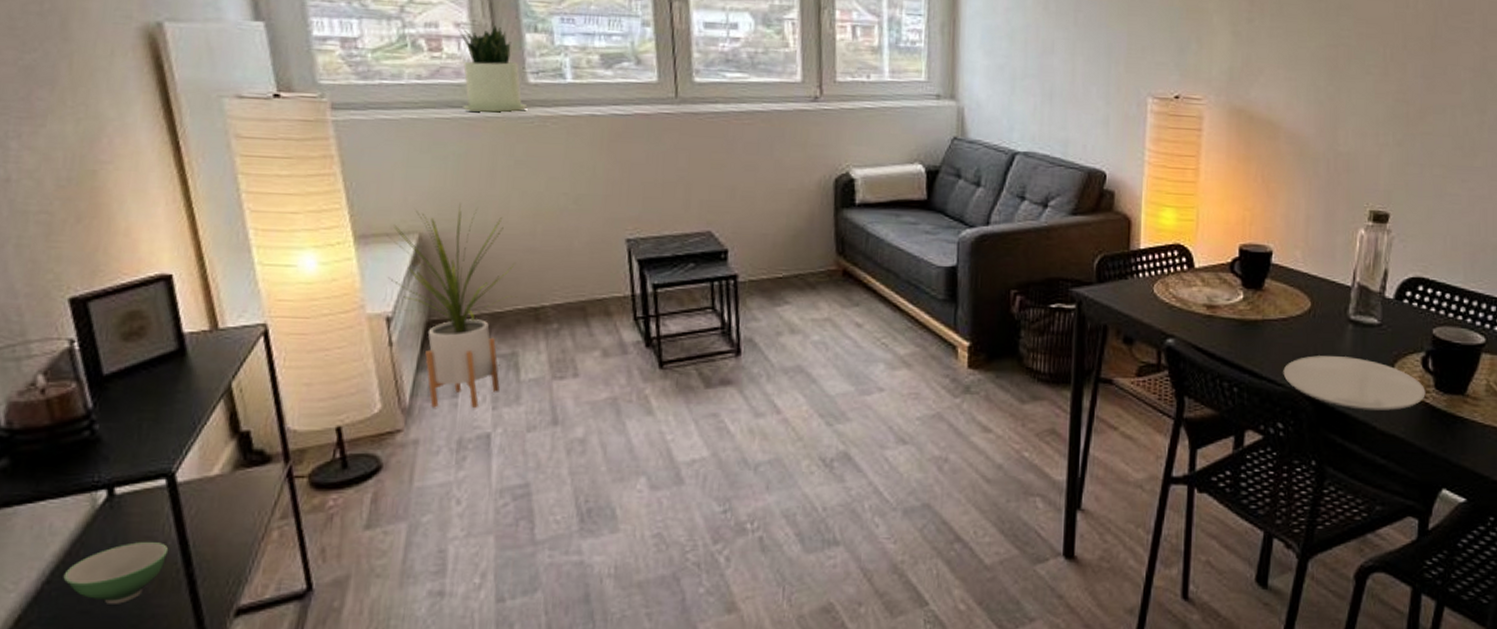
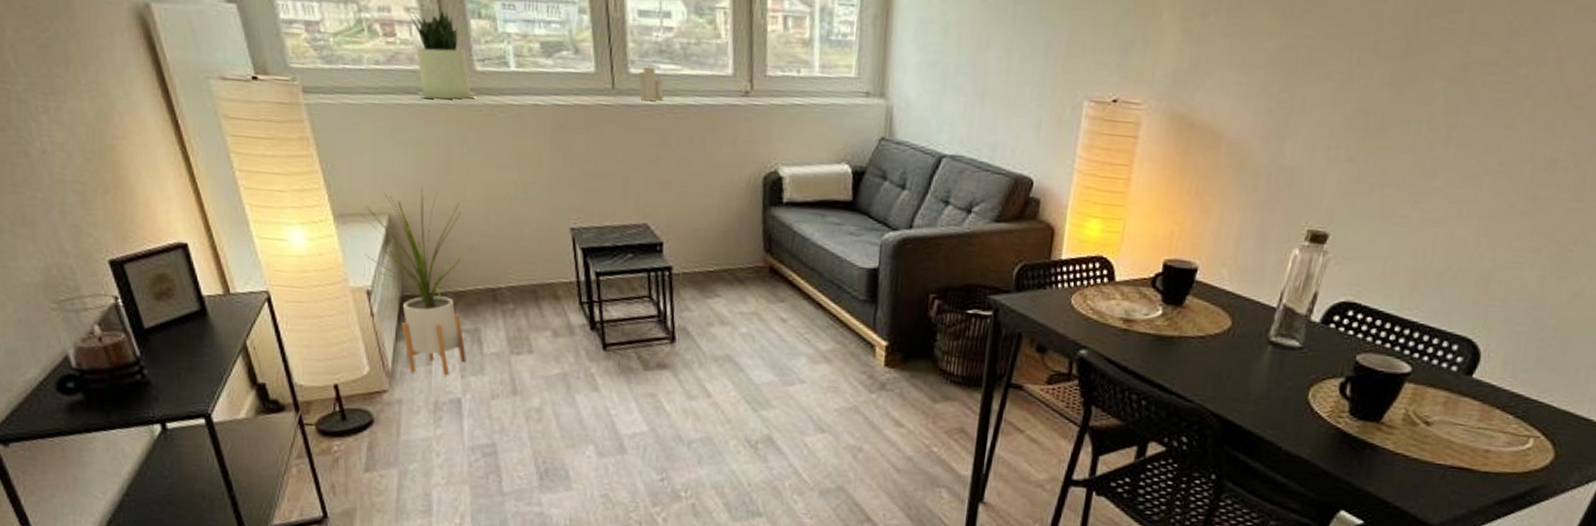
bowl: present [63,541,169,604] -> none [138,468,214,516]
candle: none [703,74,730,109] -> present [638,65,664,102]
plate: present [1283,355,1426,411] -> none [1193,374,1339,433]

